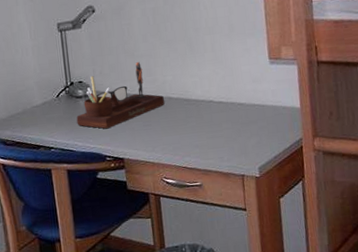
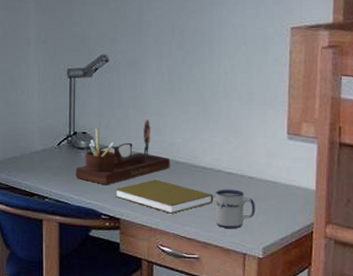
book: none [116,117,209,148] -> present [115,179,214,214]
mug: none [210,116,248,154] -> present [216,189,255,229]

